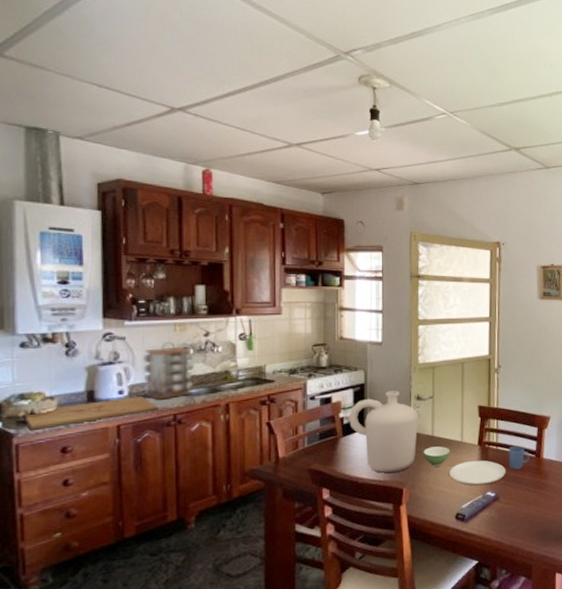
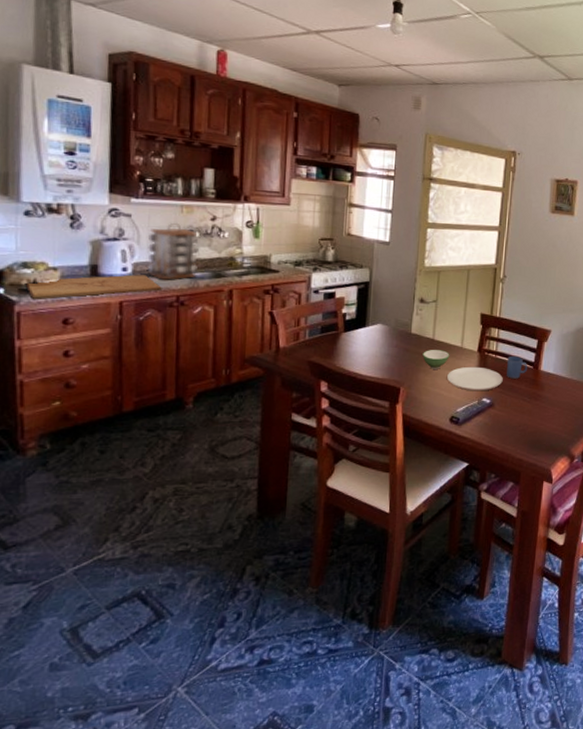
water jug: present [348,391,419,474] -> none [350,291,421,372]

